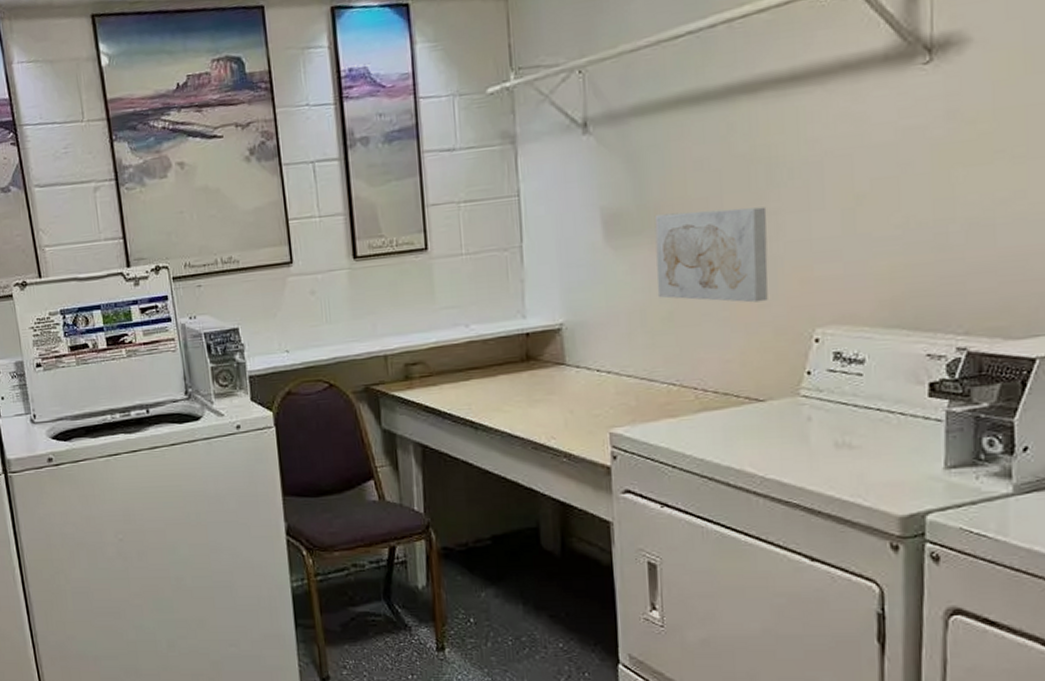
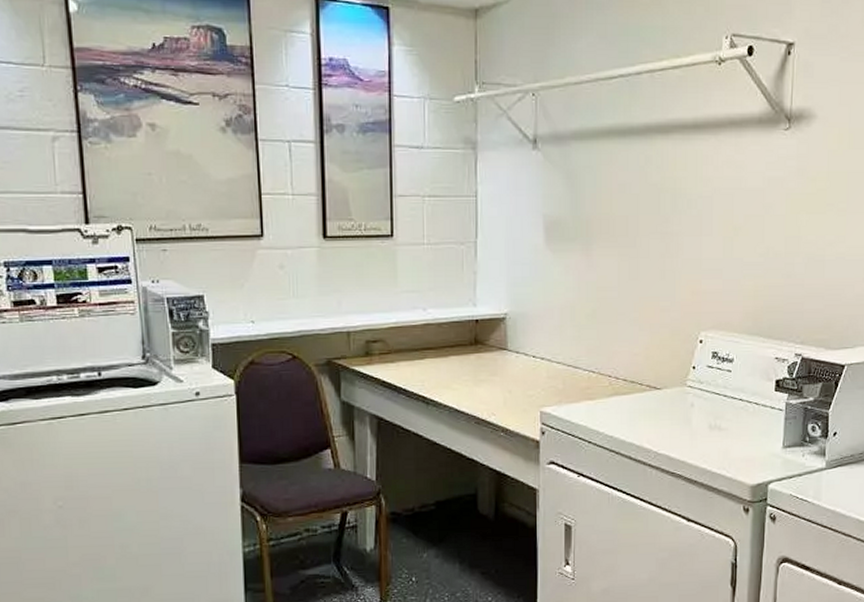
wall art: present [654,207,768,303] -> none [585,226,671,307]

